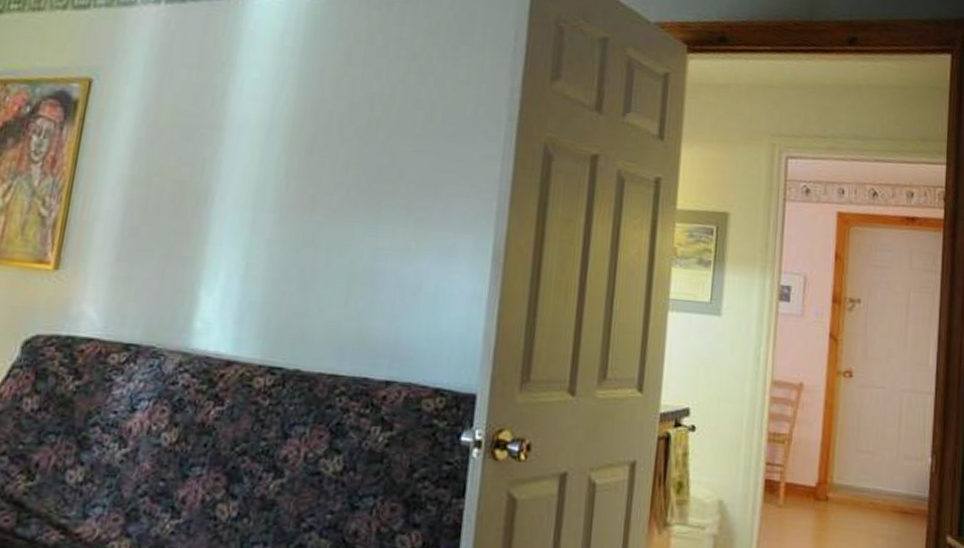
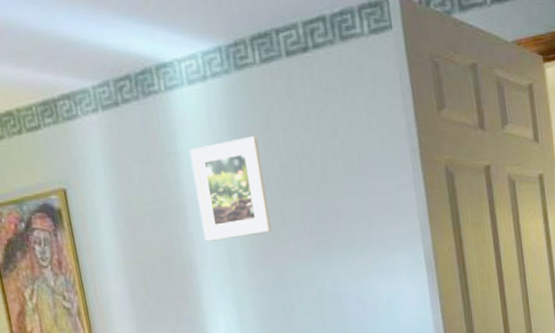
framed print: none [233,64,333,177] -> present [189,135,272,242]

